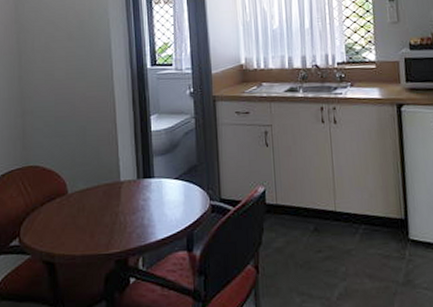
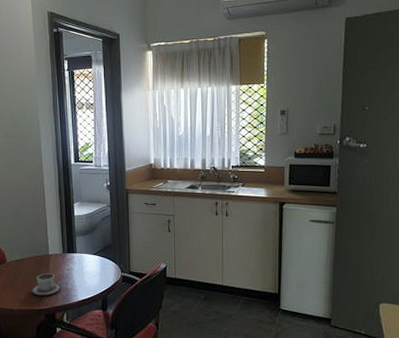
cup: none [98,204,136,236] -> present [31,272,62,296]

